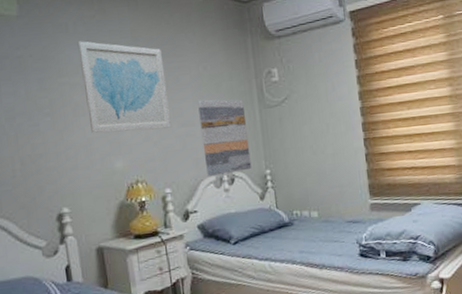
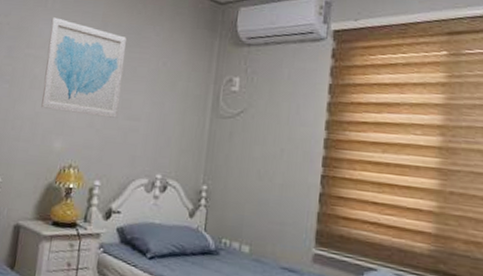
wall art: present [198,99,252,176] -> none [140,95,196,181]

